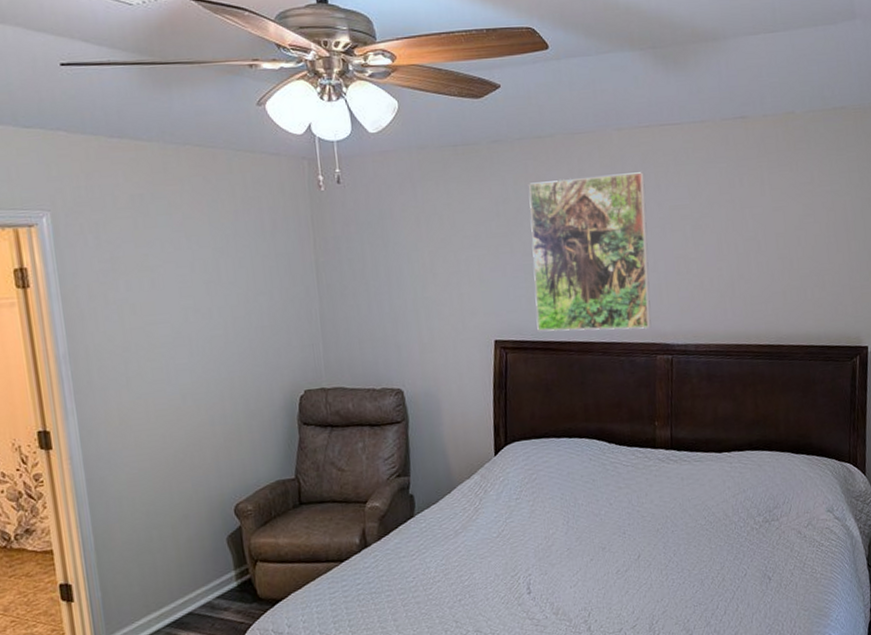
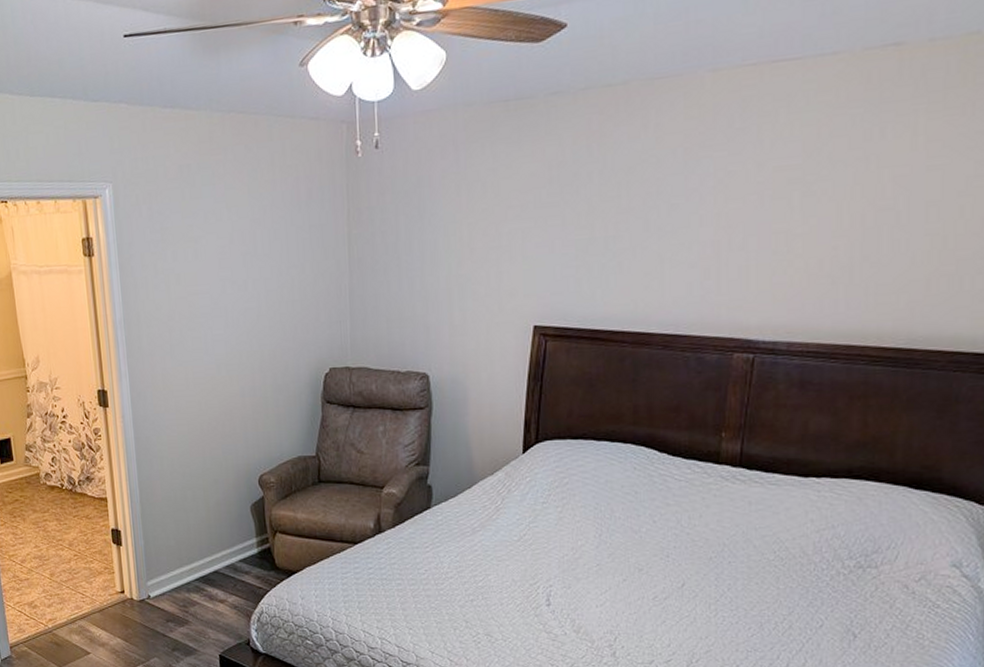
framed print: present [529,172,652,331] -> none [585,124,742,320]

